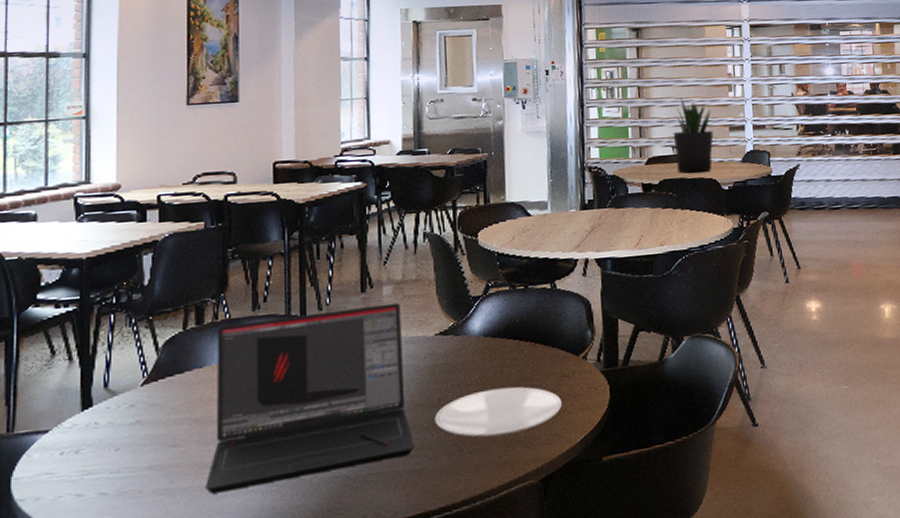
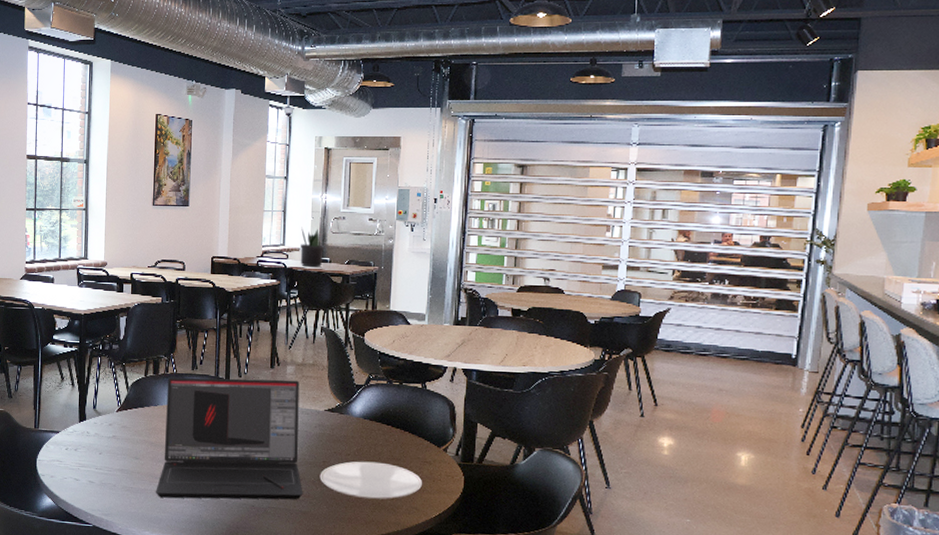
planter: none [390,115,421,162] -> present [300,227,325,268]
planter: present [673,98,714,173] -> none [546,233,587,305]

